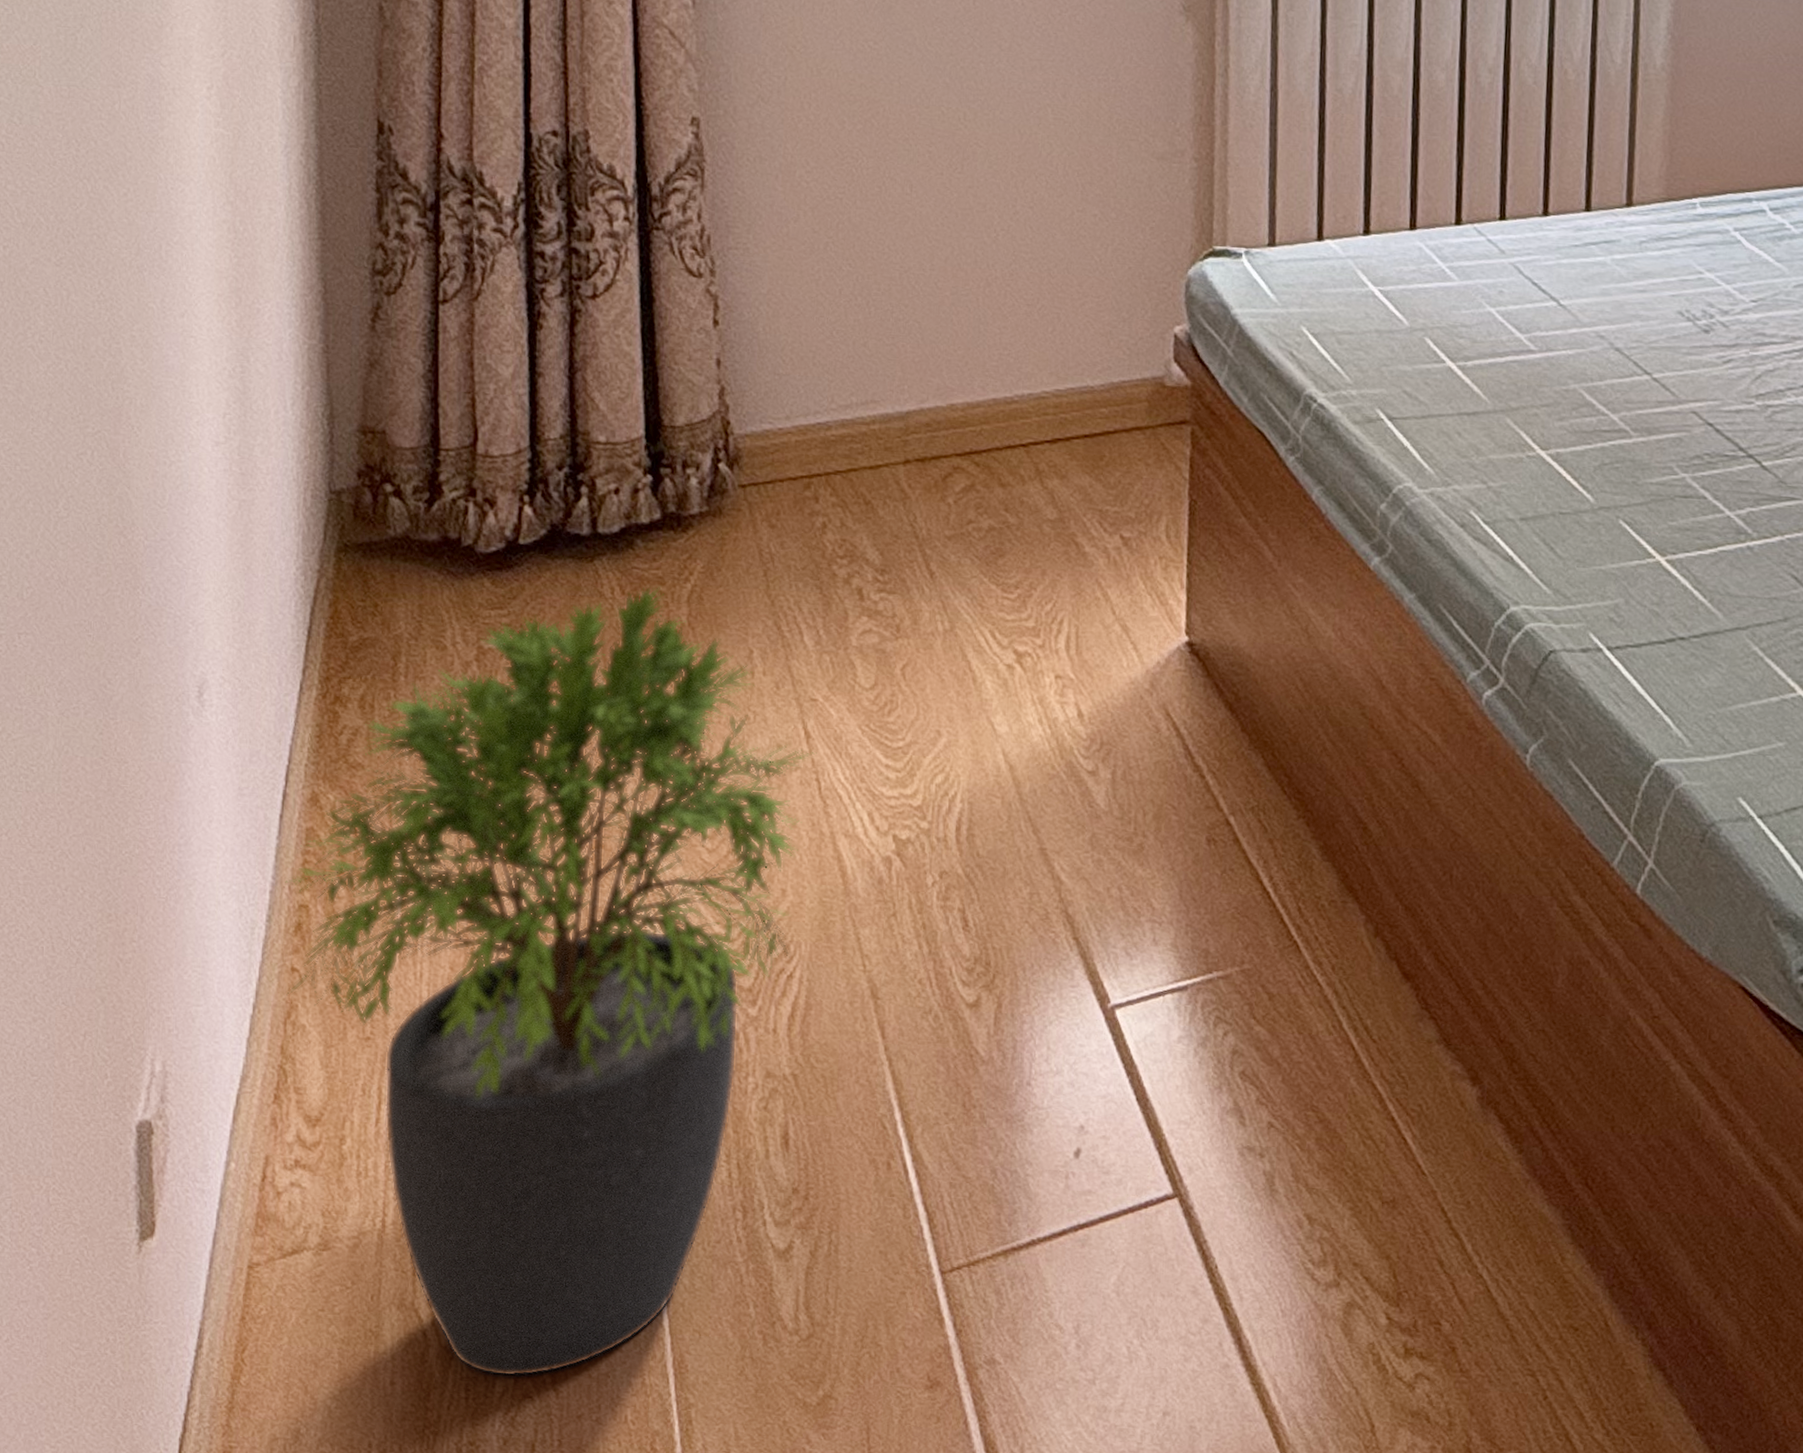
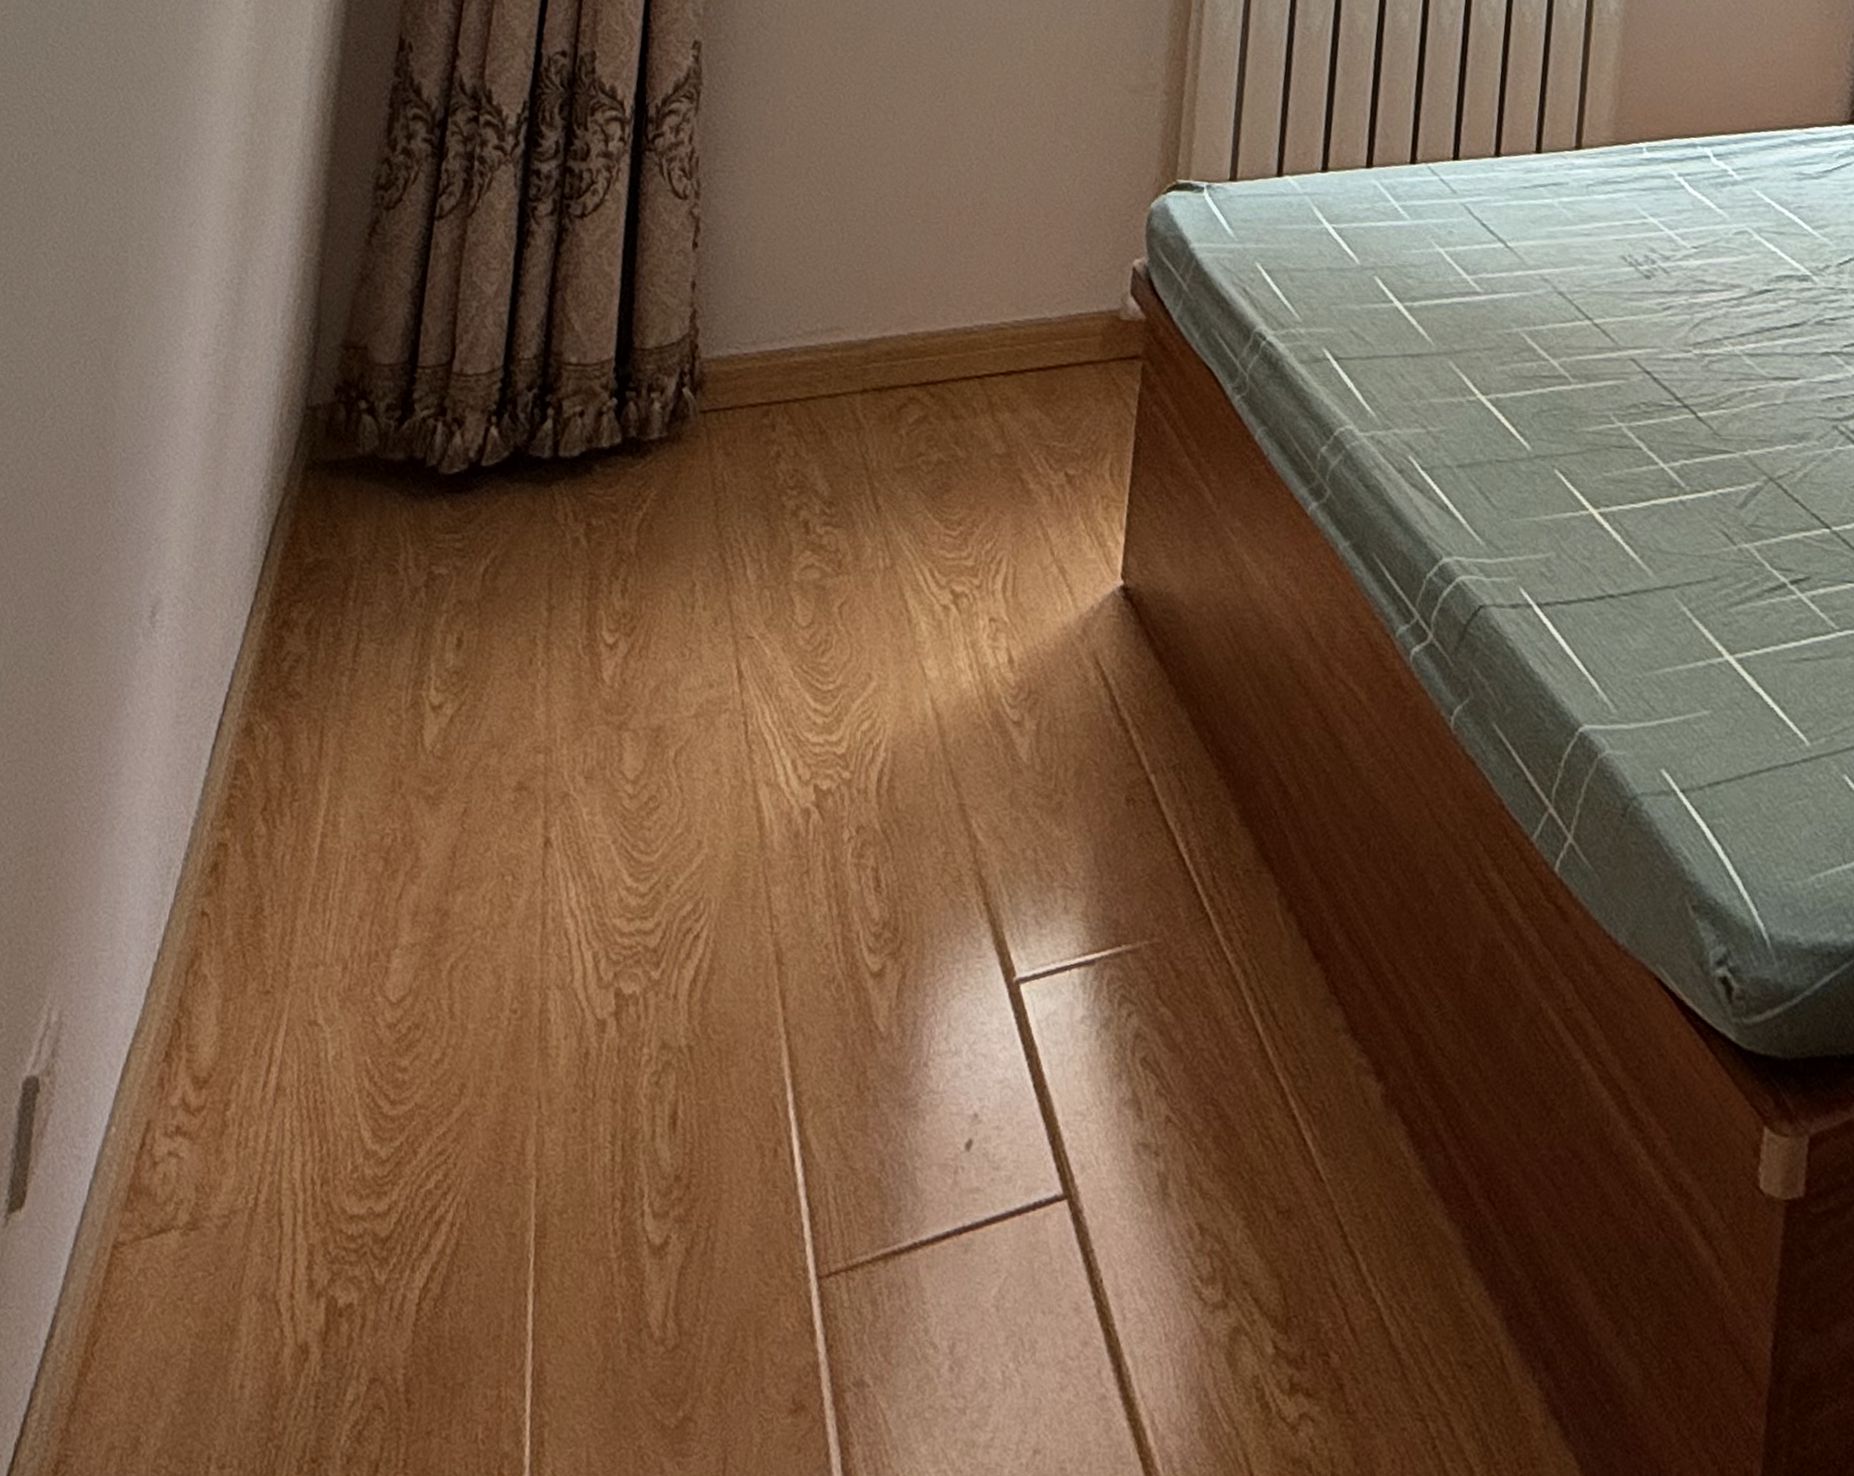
potted plant: present [285,586,817,1377] -> none [192,513,748,1384]

